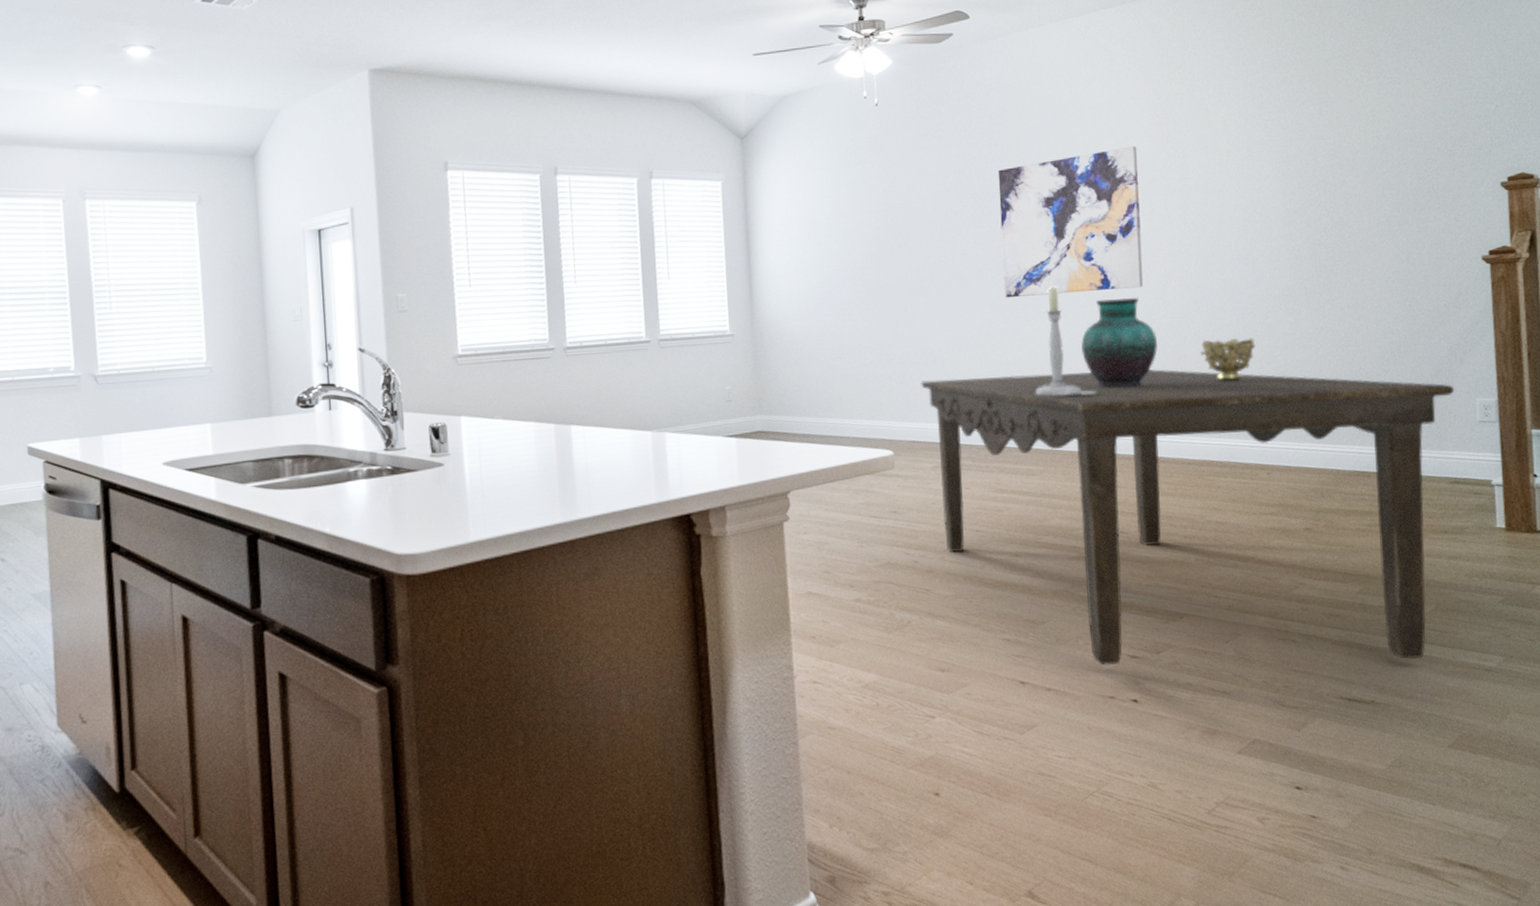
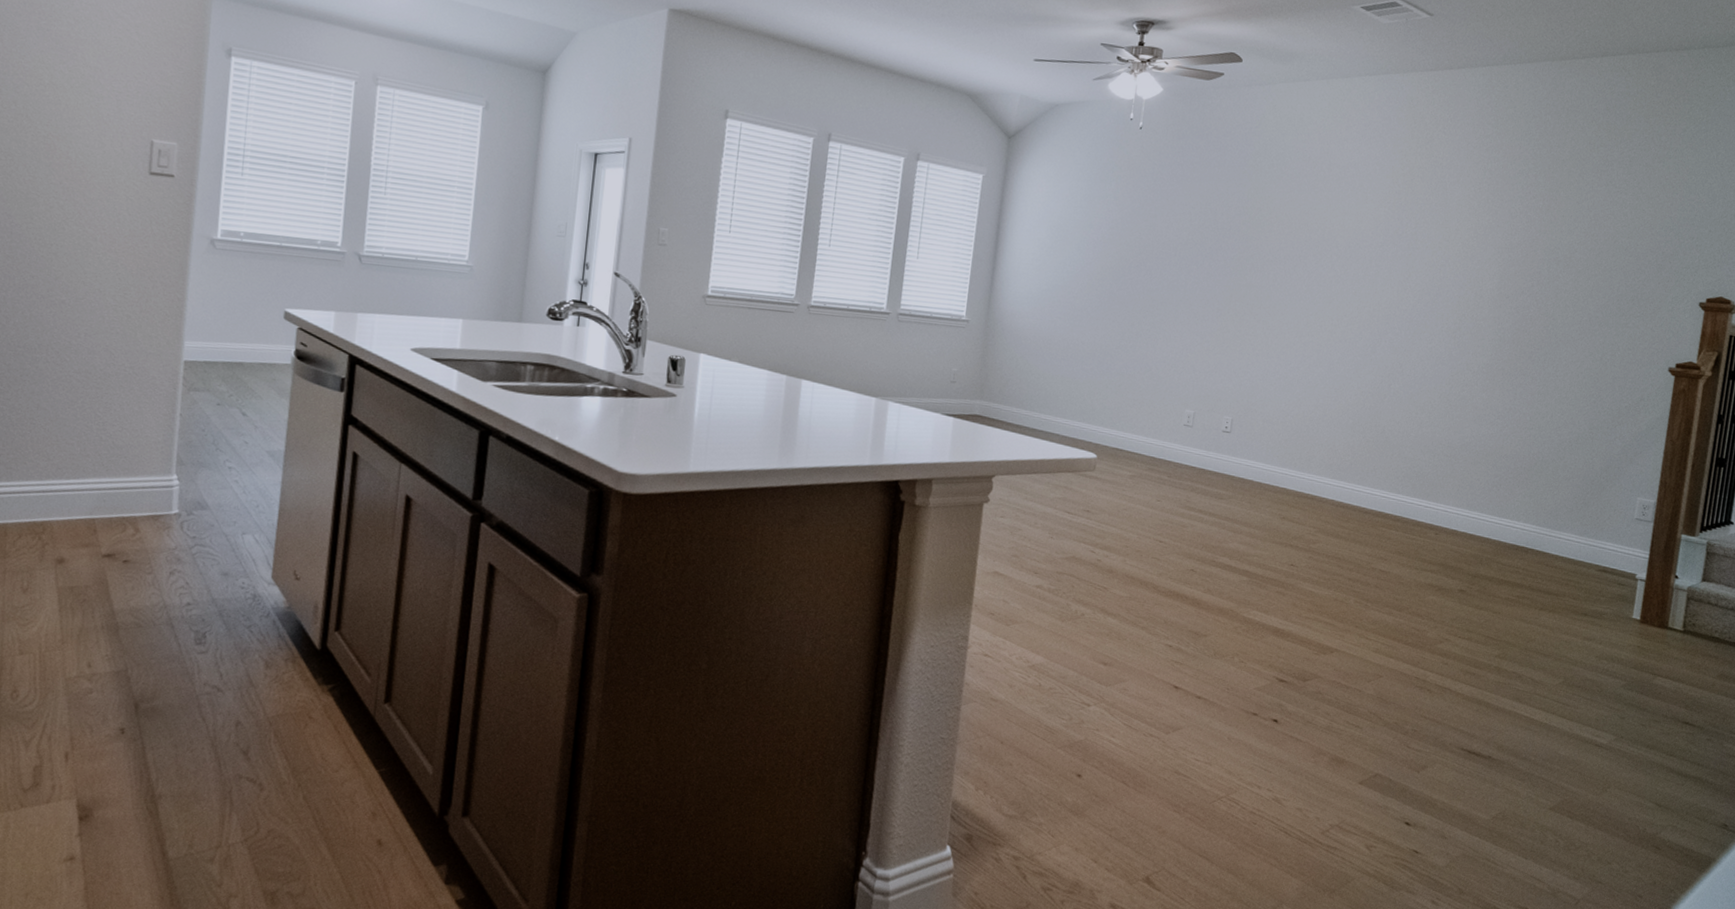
dining table: present [921,369,1455,666] -> none [1129,394,1620,725]
wall art: present [998,146,1144,299] -> none [1226,208,1374,343]
candlestick: present [1035,286,1097,398] -> none [1238,327,1294,434]
vase: present [1081,298,1157,388] -> none [1287,347,1359,434]
decorative bowl: present [1199,338,1256,382] -> none [1395,400,1448,445]

